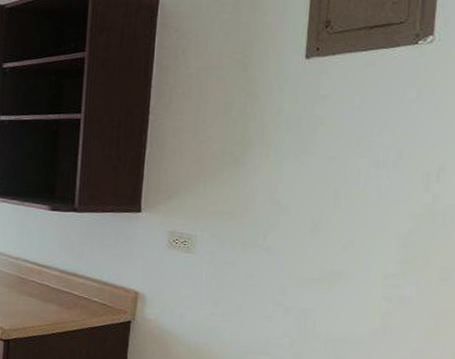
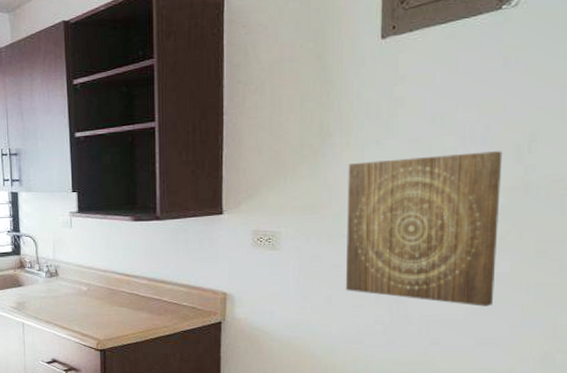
wall art: none [256,174,413,328] -> present [345,151,503,307]

